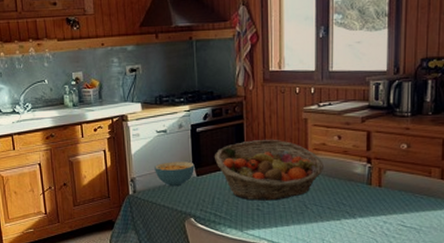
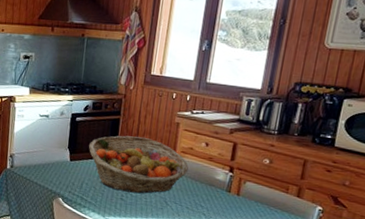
cereal bowl: present [155,162,195,187] -> none [33,144,70,168]

